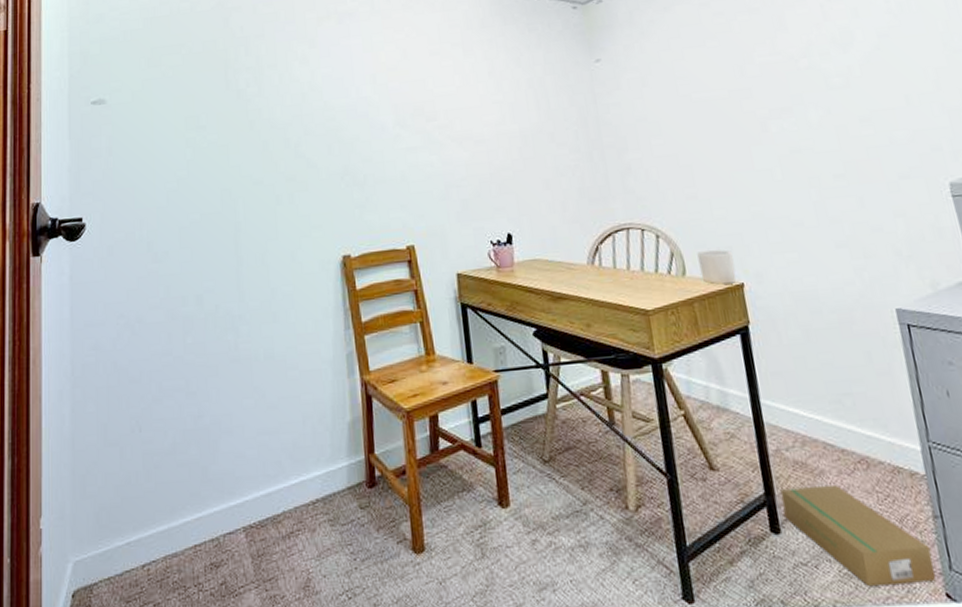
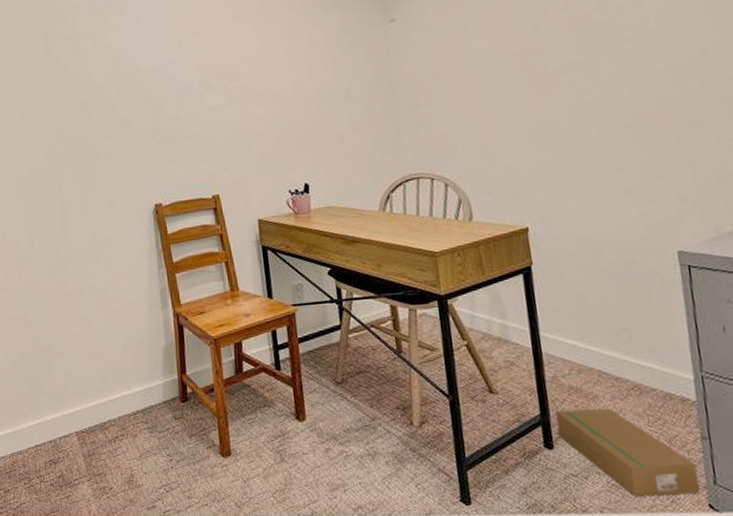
mug: present [697,249,736,285] -> none [484,197,521,229]

